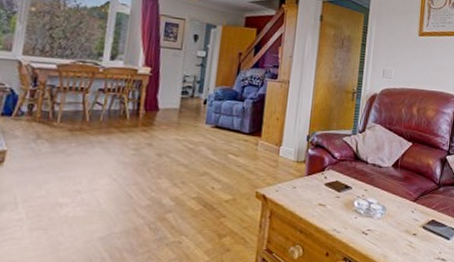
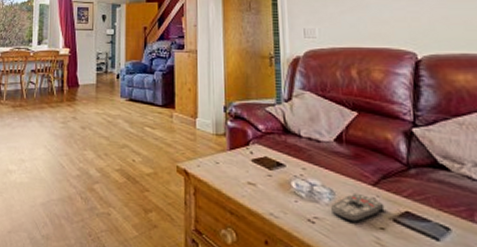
remote control: none [380,208,419,231] -> present [330,192,385,222]

